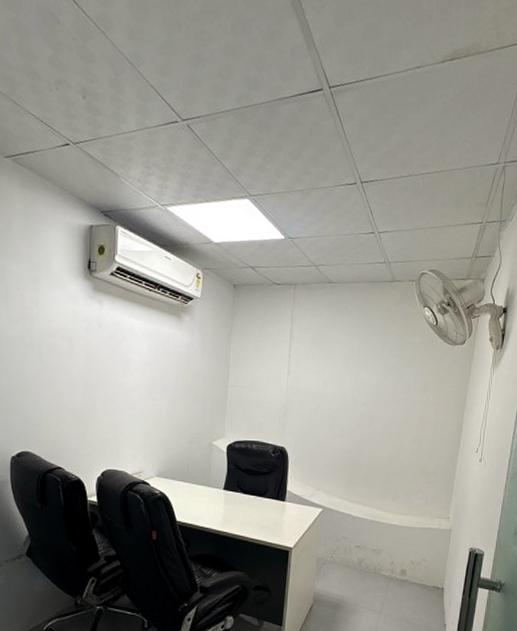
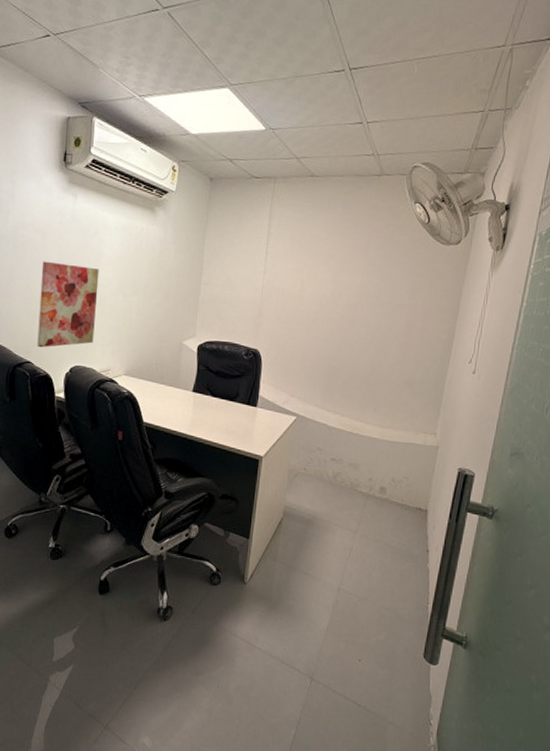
wall art: none [67,367,128,453] -> present [37,261,99,348]

